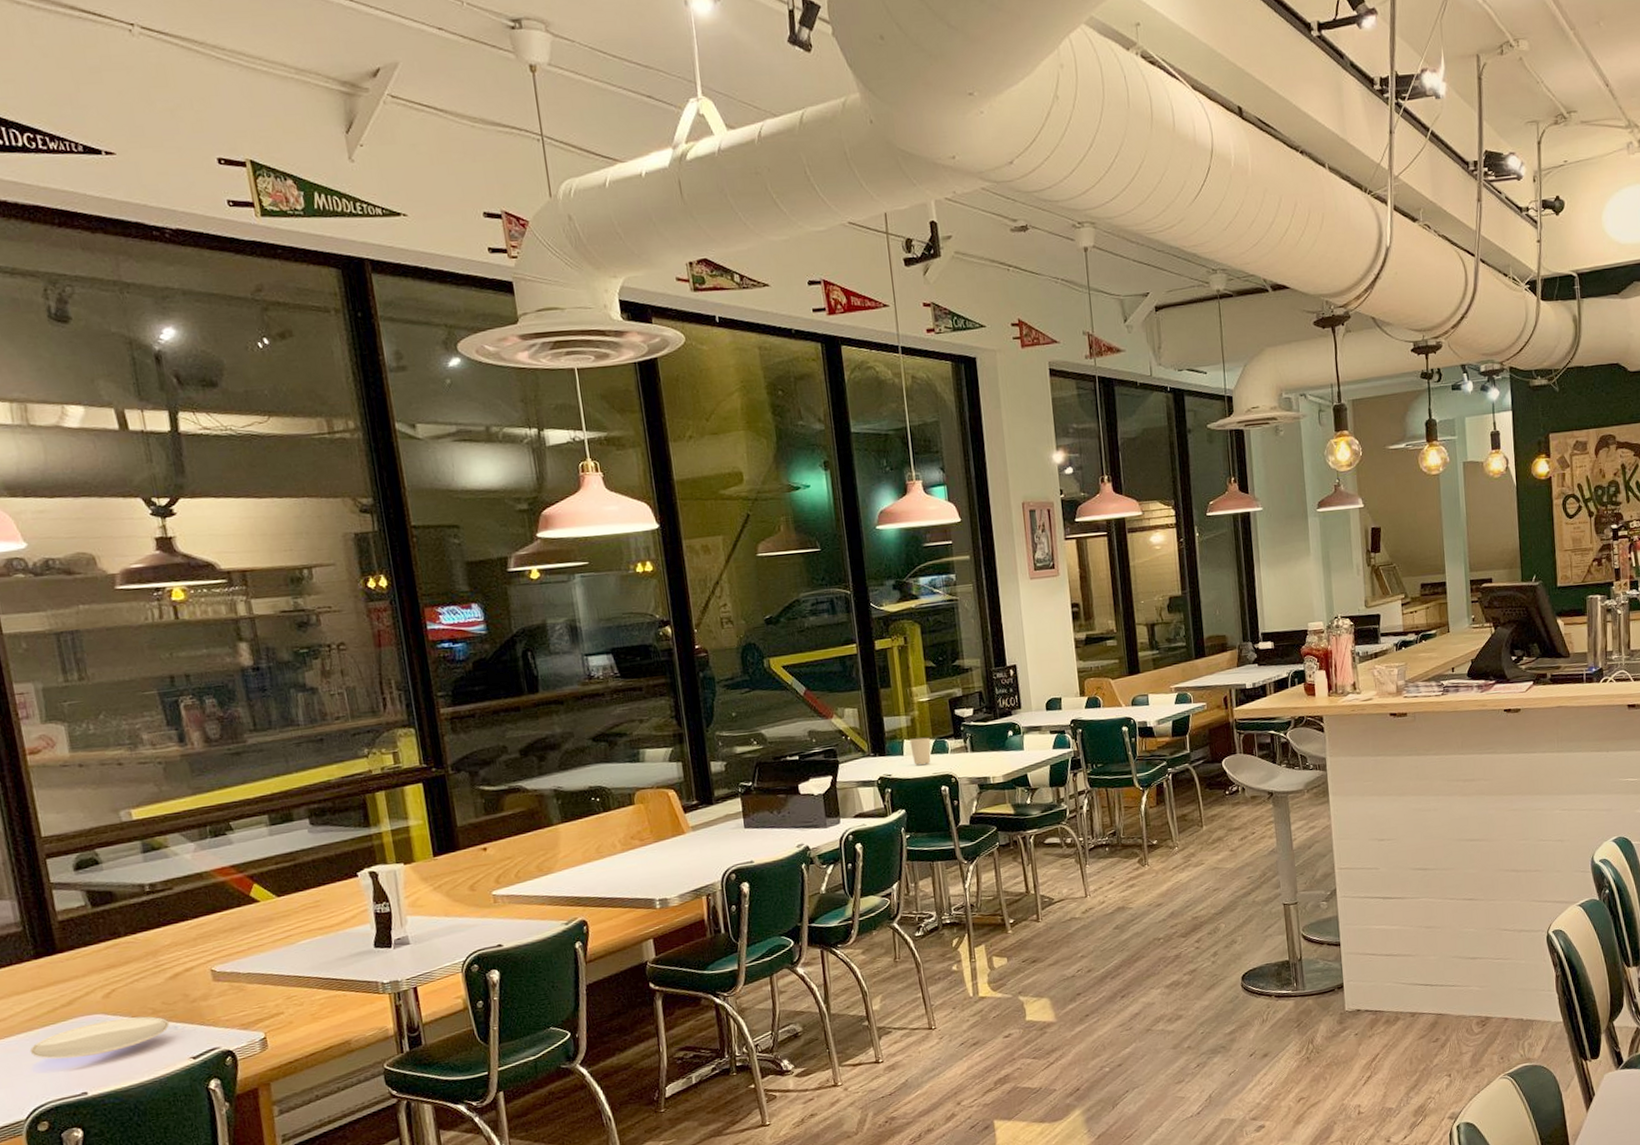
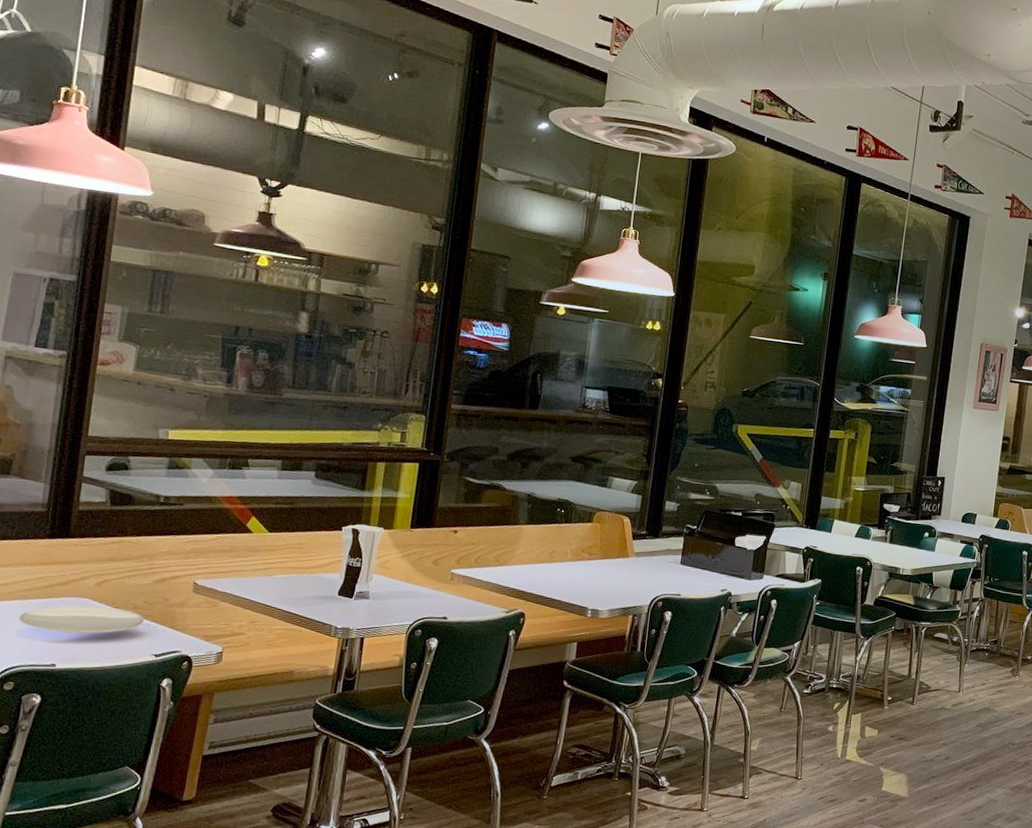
cup: present [910,737,931,766] -> none [838,520,857,546]

